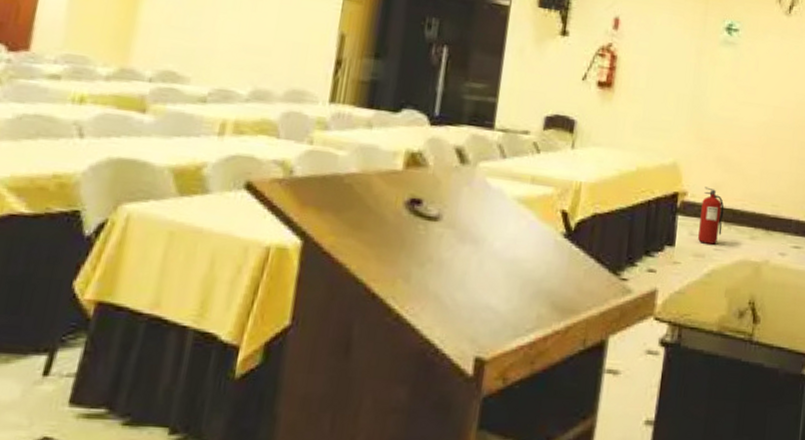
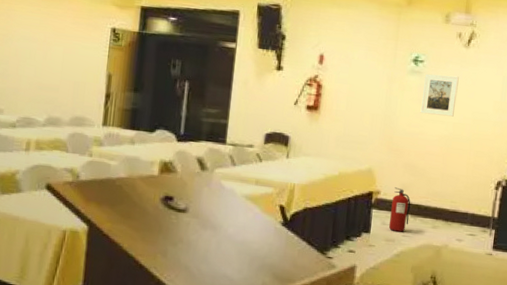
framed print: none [735,45,780,99] -> present [420,74,459,117]

